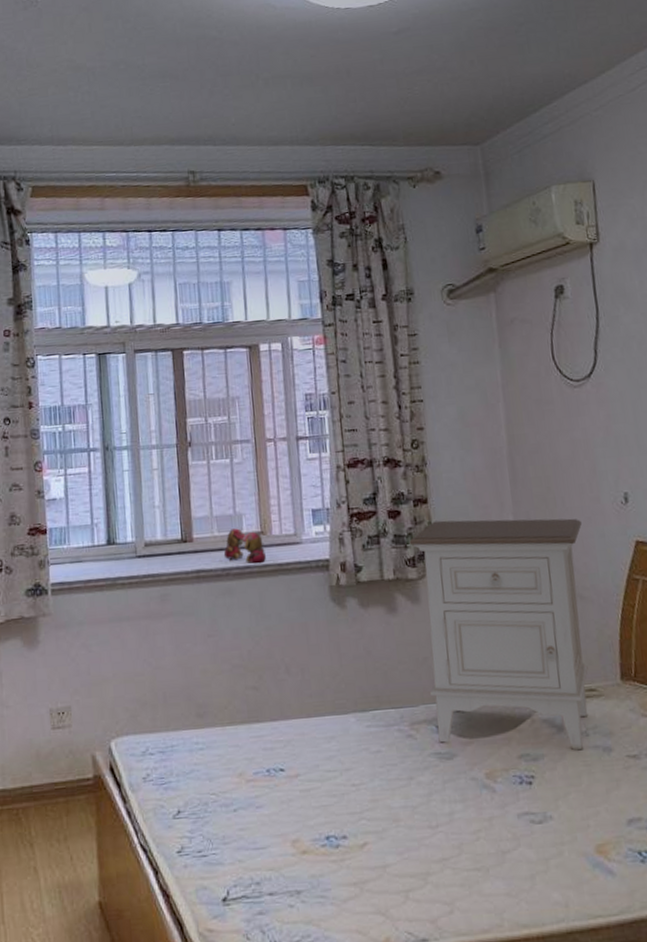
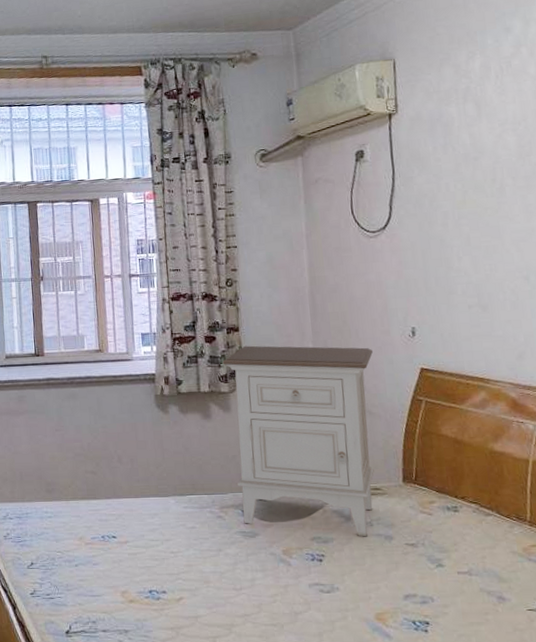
stuffed animal: present [223,528,267,564] -> none [68,346,104,376]

